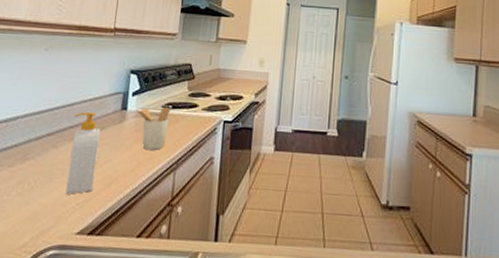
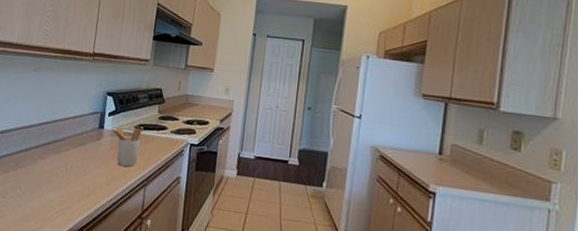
soap bottle: present [65,111,101,195] -> none [50,128,81,201]

